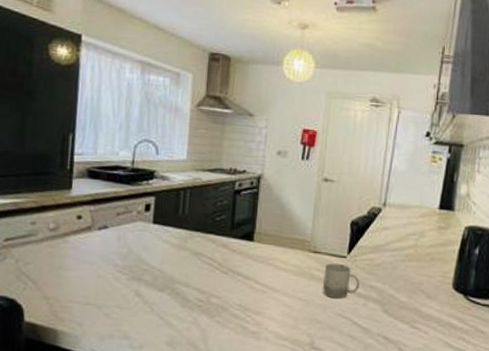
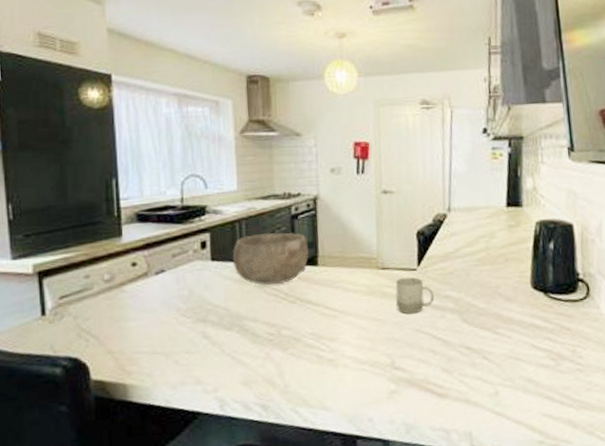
bowl: none [173,204,247,254] -> present [232,232,310,285]

